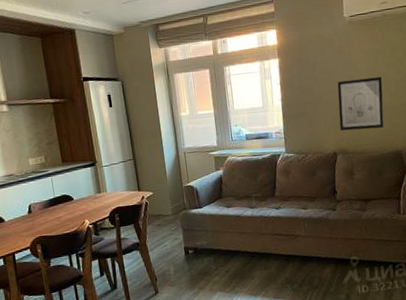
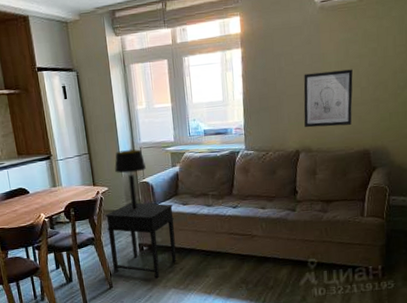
side table: none [150,206,222,281] -> present [105,203,177,277]
table lamp: none [159,154,191,214] -> present [115,149,147,210]

